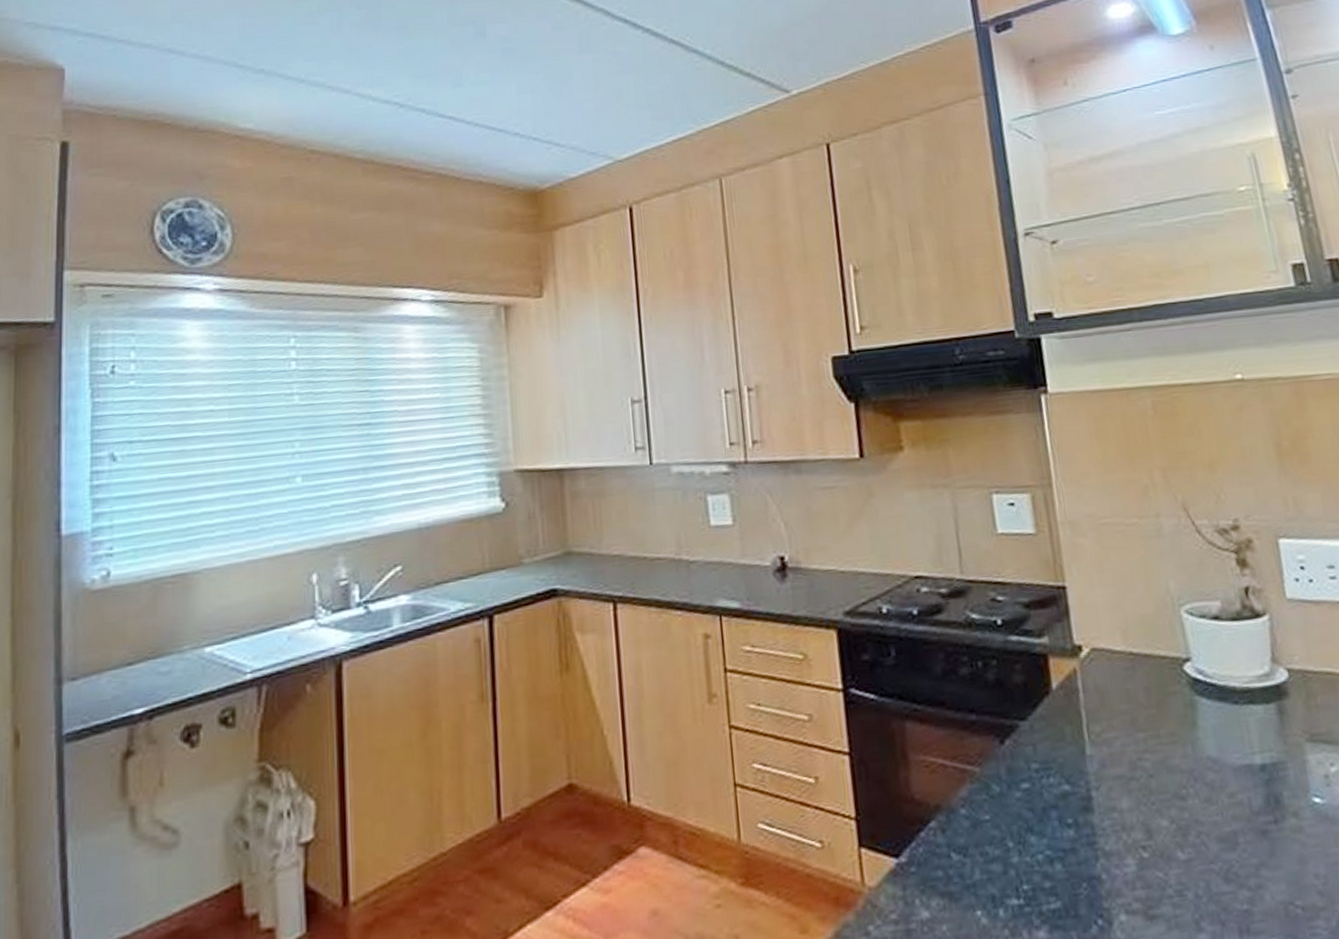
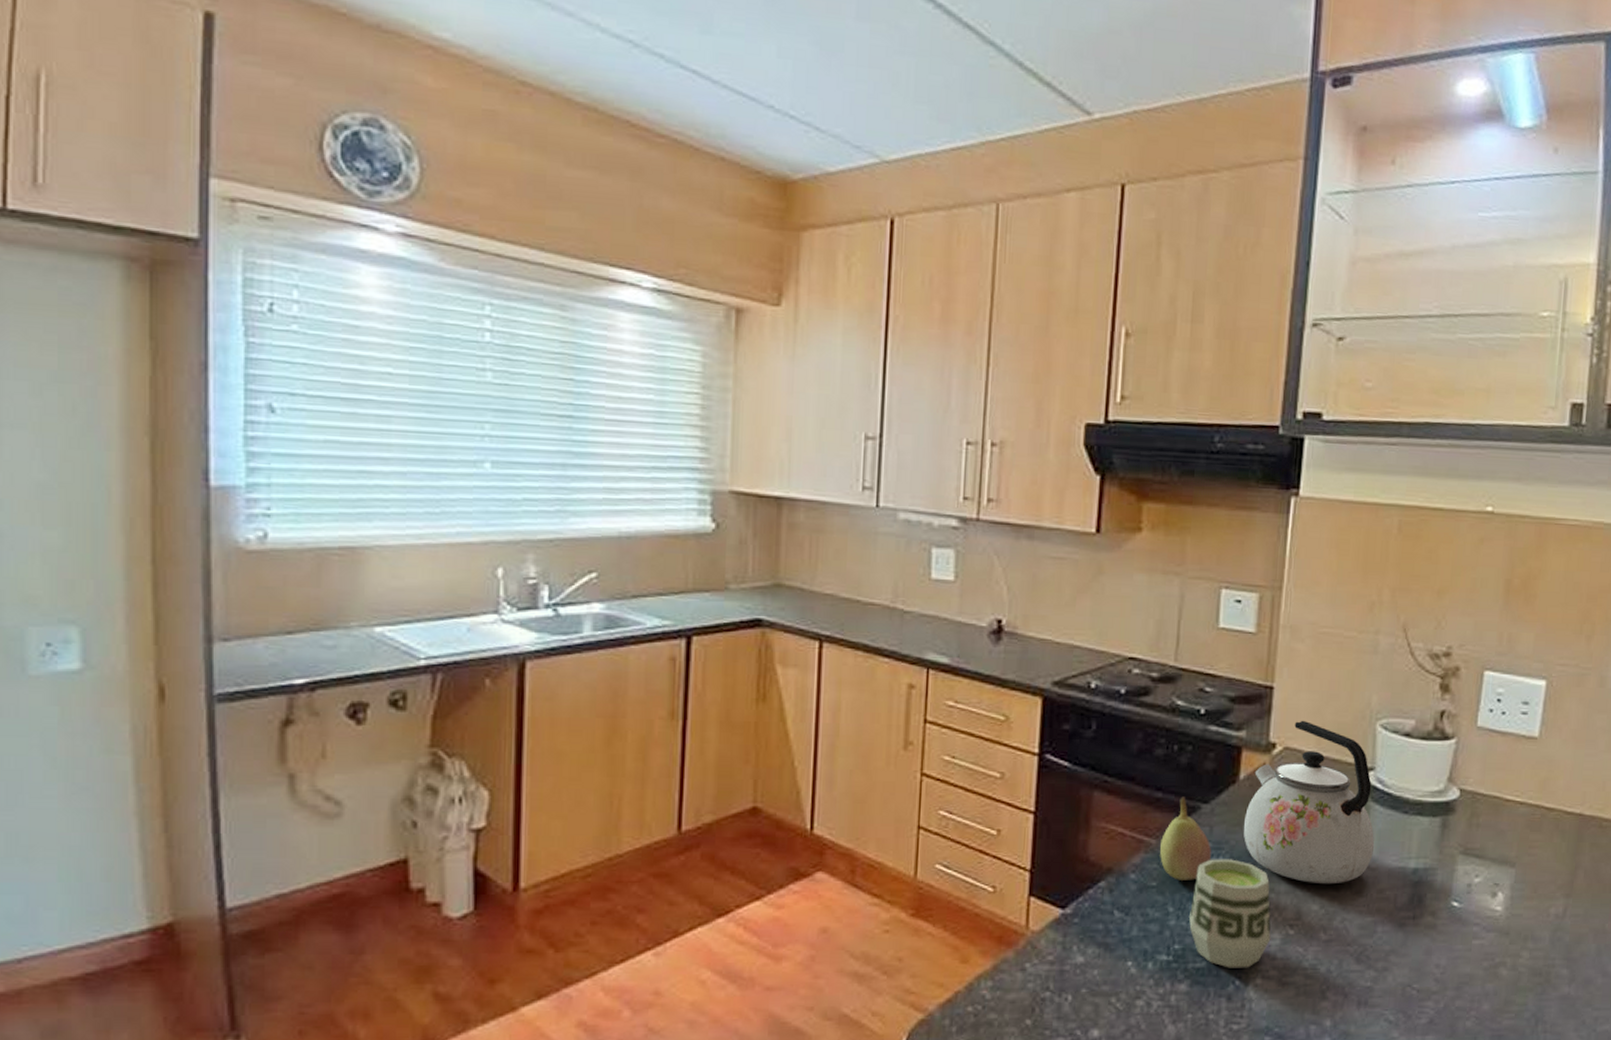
fruit: none [984,715,1041,810] -> present [1160,796,1211,880]
cup: none [1029,778,1126,906] -> present [1189,859,1271,968]
kettle: none [1066,617,1213,796] -> present [1243,720,1374,884]

